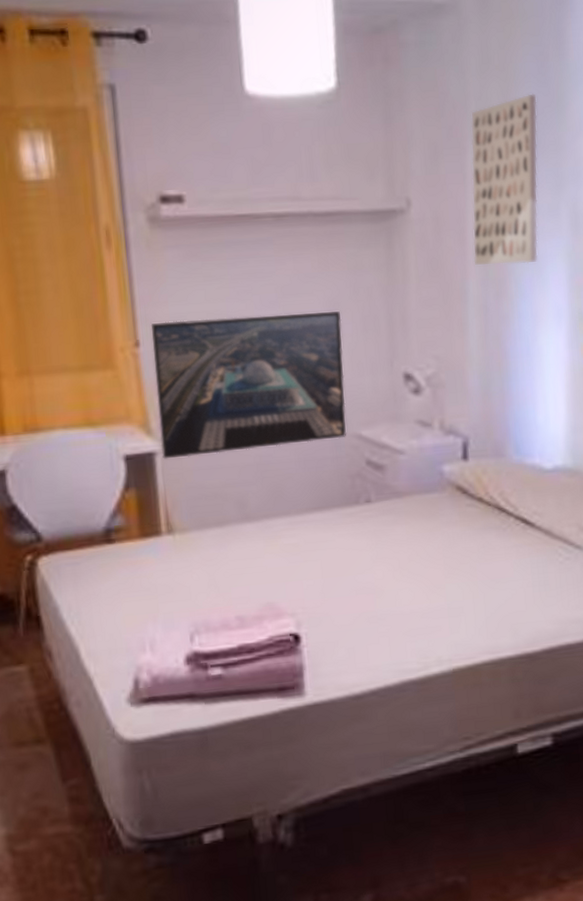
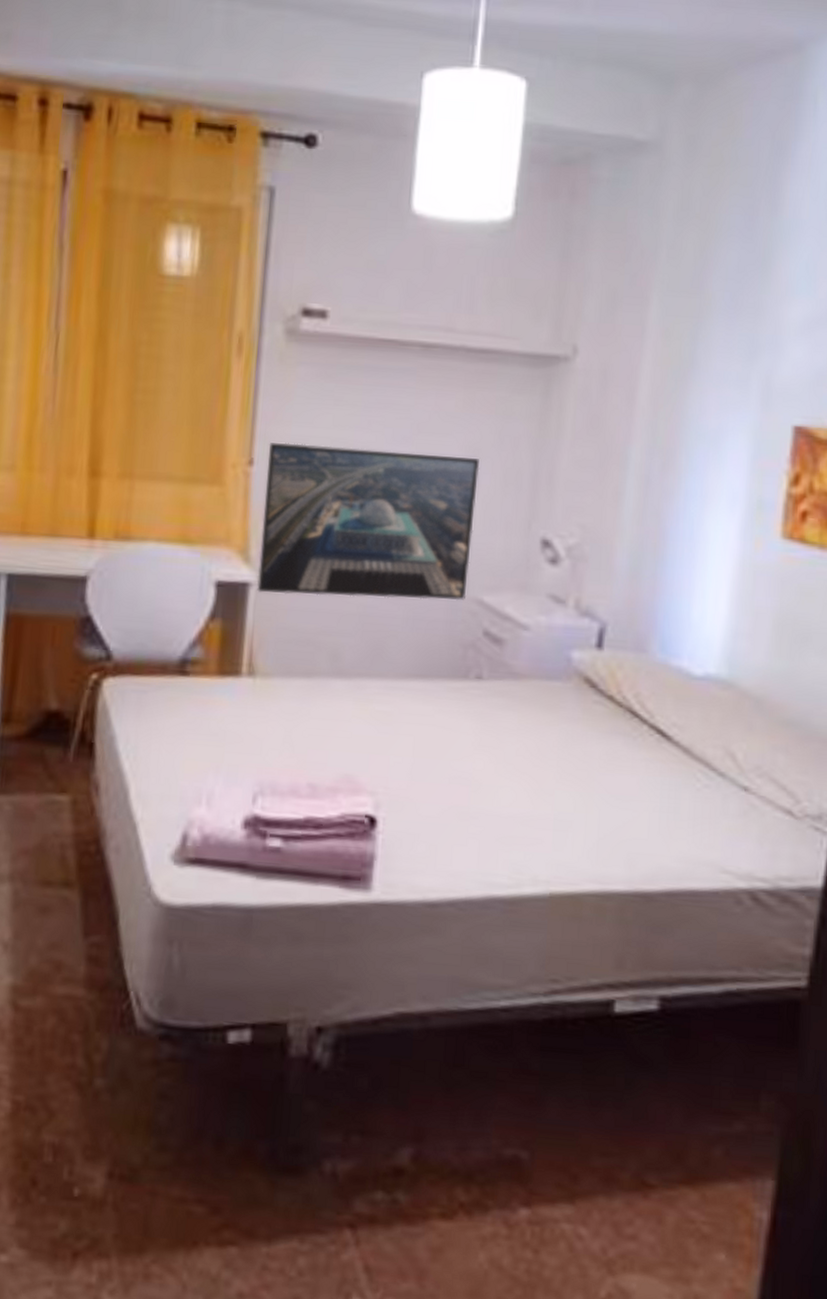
wall art: present [470,93,538,265] -> none [641,248,739,436]

